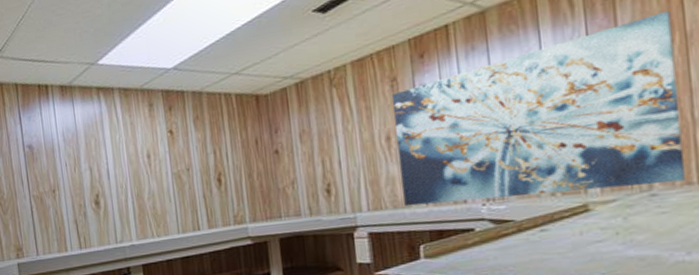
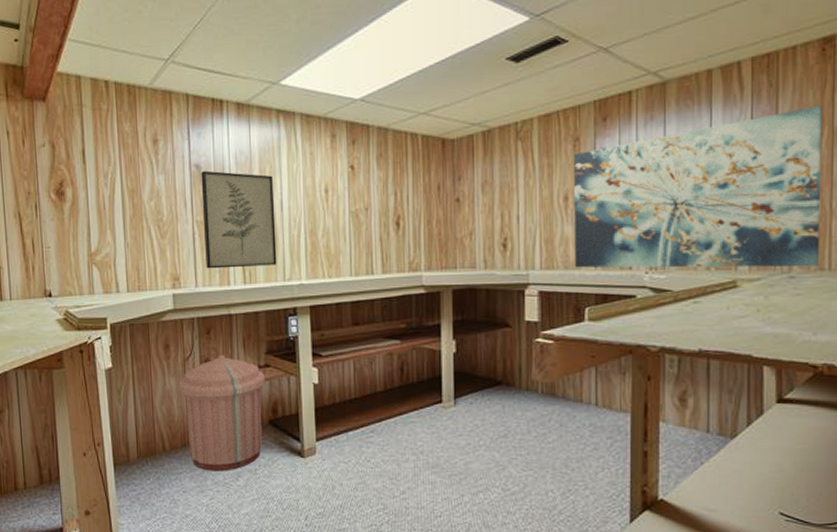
wall art: none [33,147,109,238] -> present [201,170,277,269]

